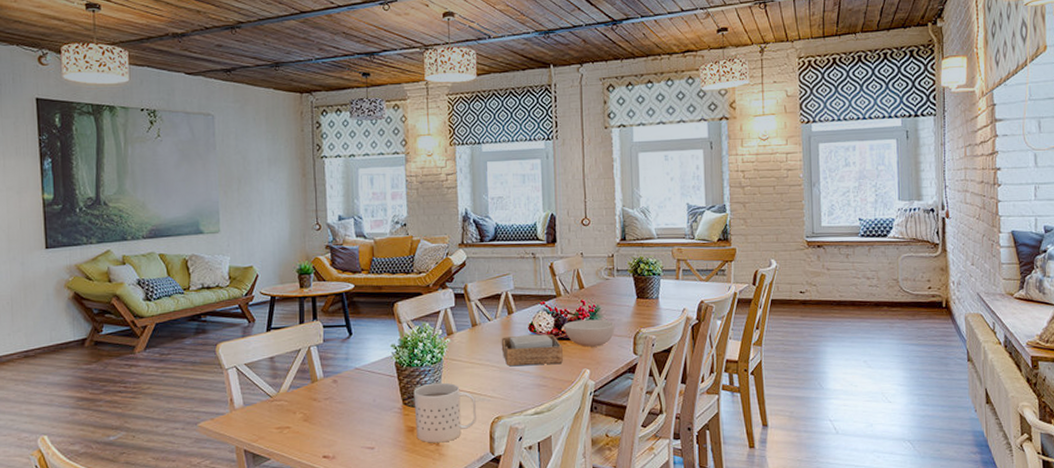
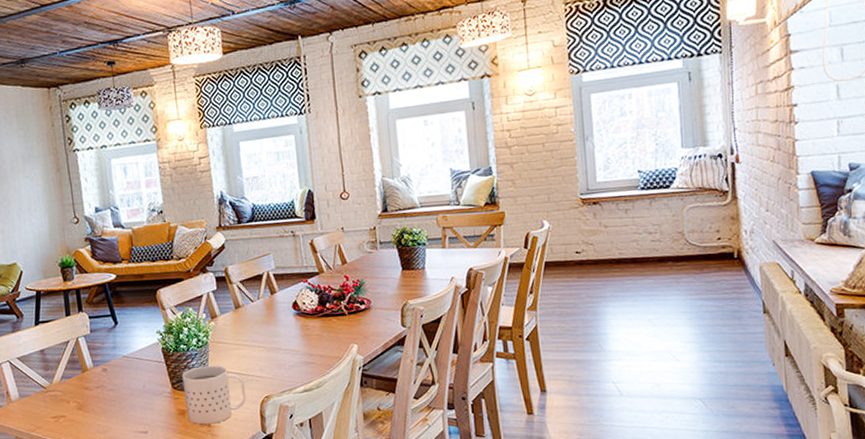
napkin holder: present [501,334,563,366] -> none [265,311,329,345]
bowl: present [563,319,615,347] -> none [327,293,381,323]

